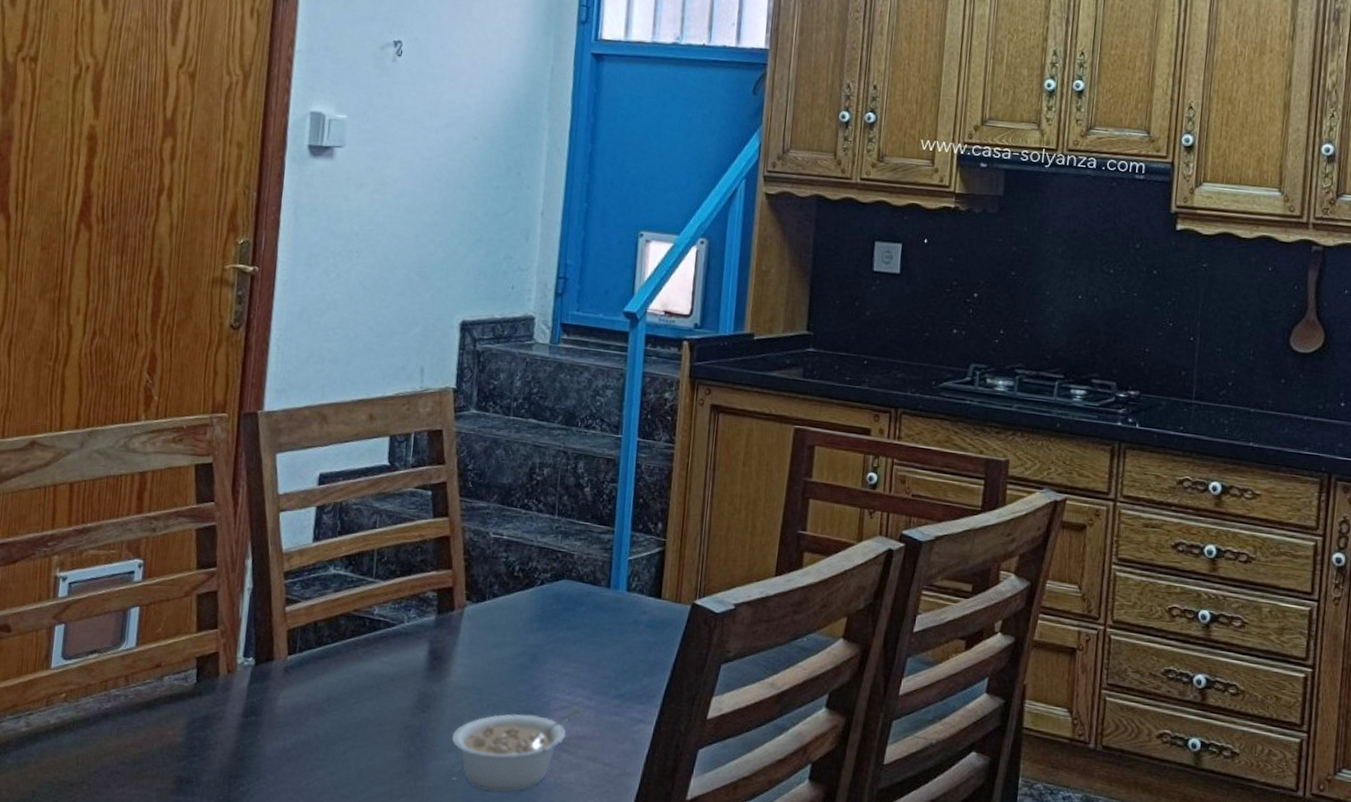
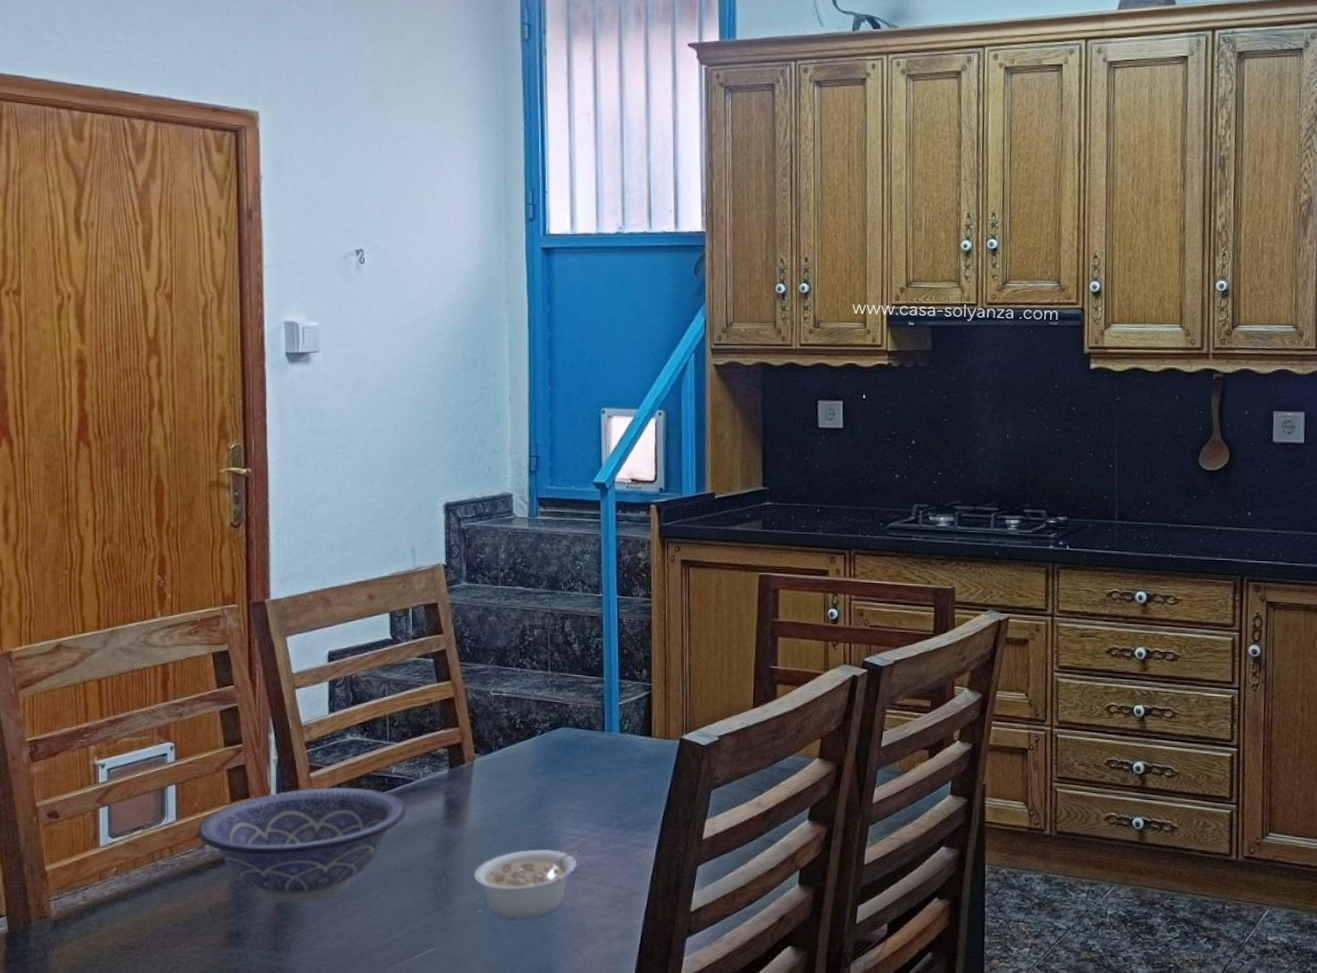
decorative bowl: none [156,623,387,751] -> present [197,786,407,904]

